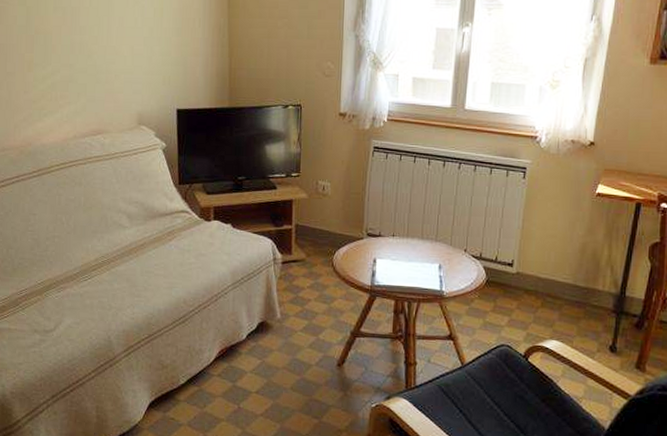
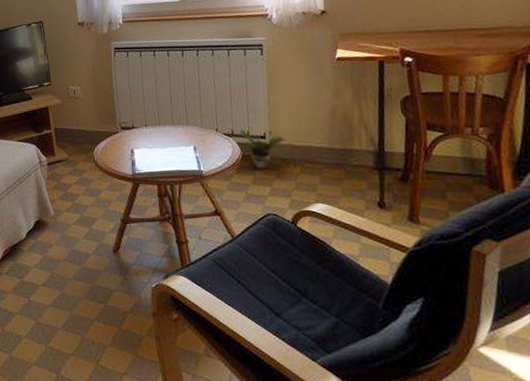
potted plant: none [486,253,533,298] -> present [239,129,286,169]

